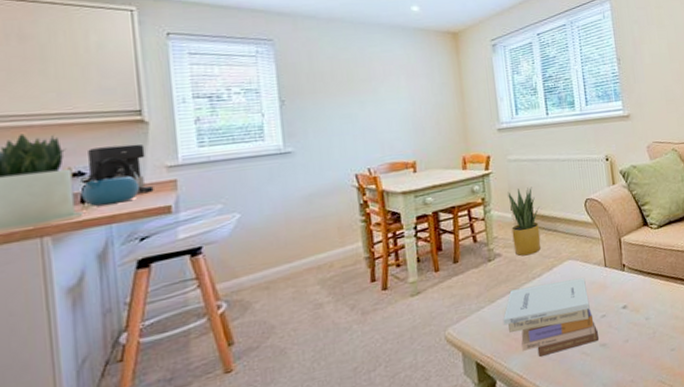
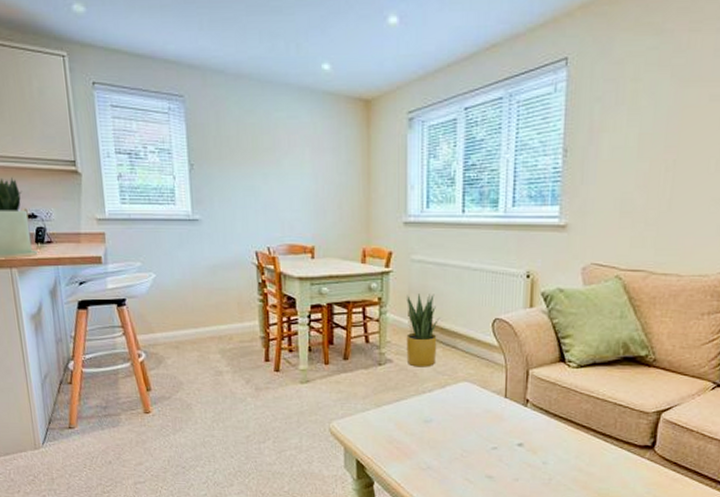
kettle: present [81,157,139,207] -> none [34,204,77,247]
coffee maker: present [88,144,154,195] -> none [38,194,88,242]
books: present [502,277,599,357] -> none [387,399,485,472]

